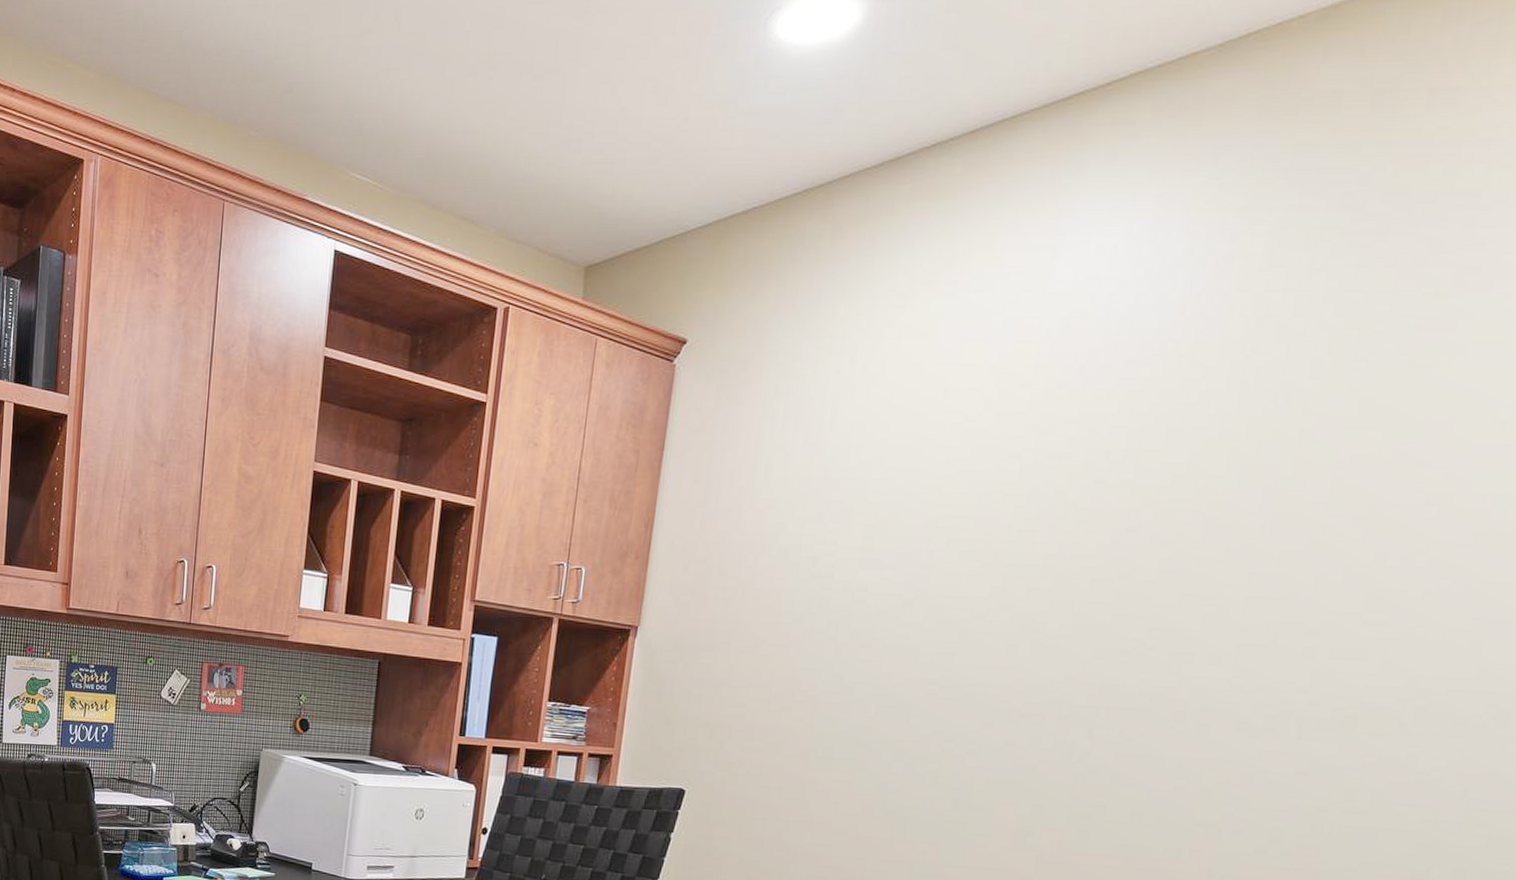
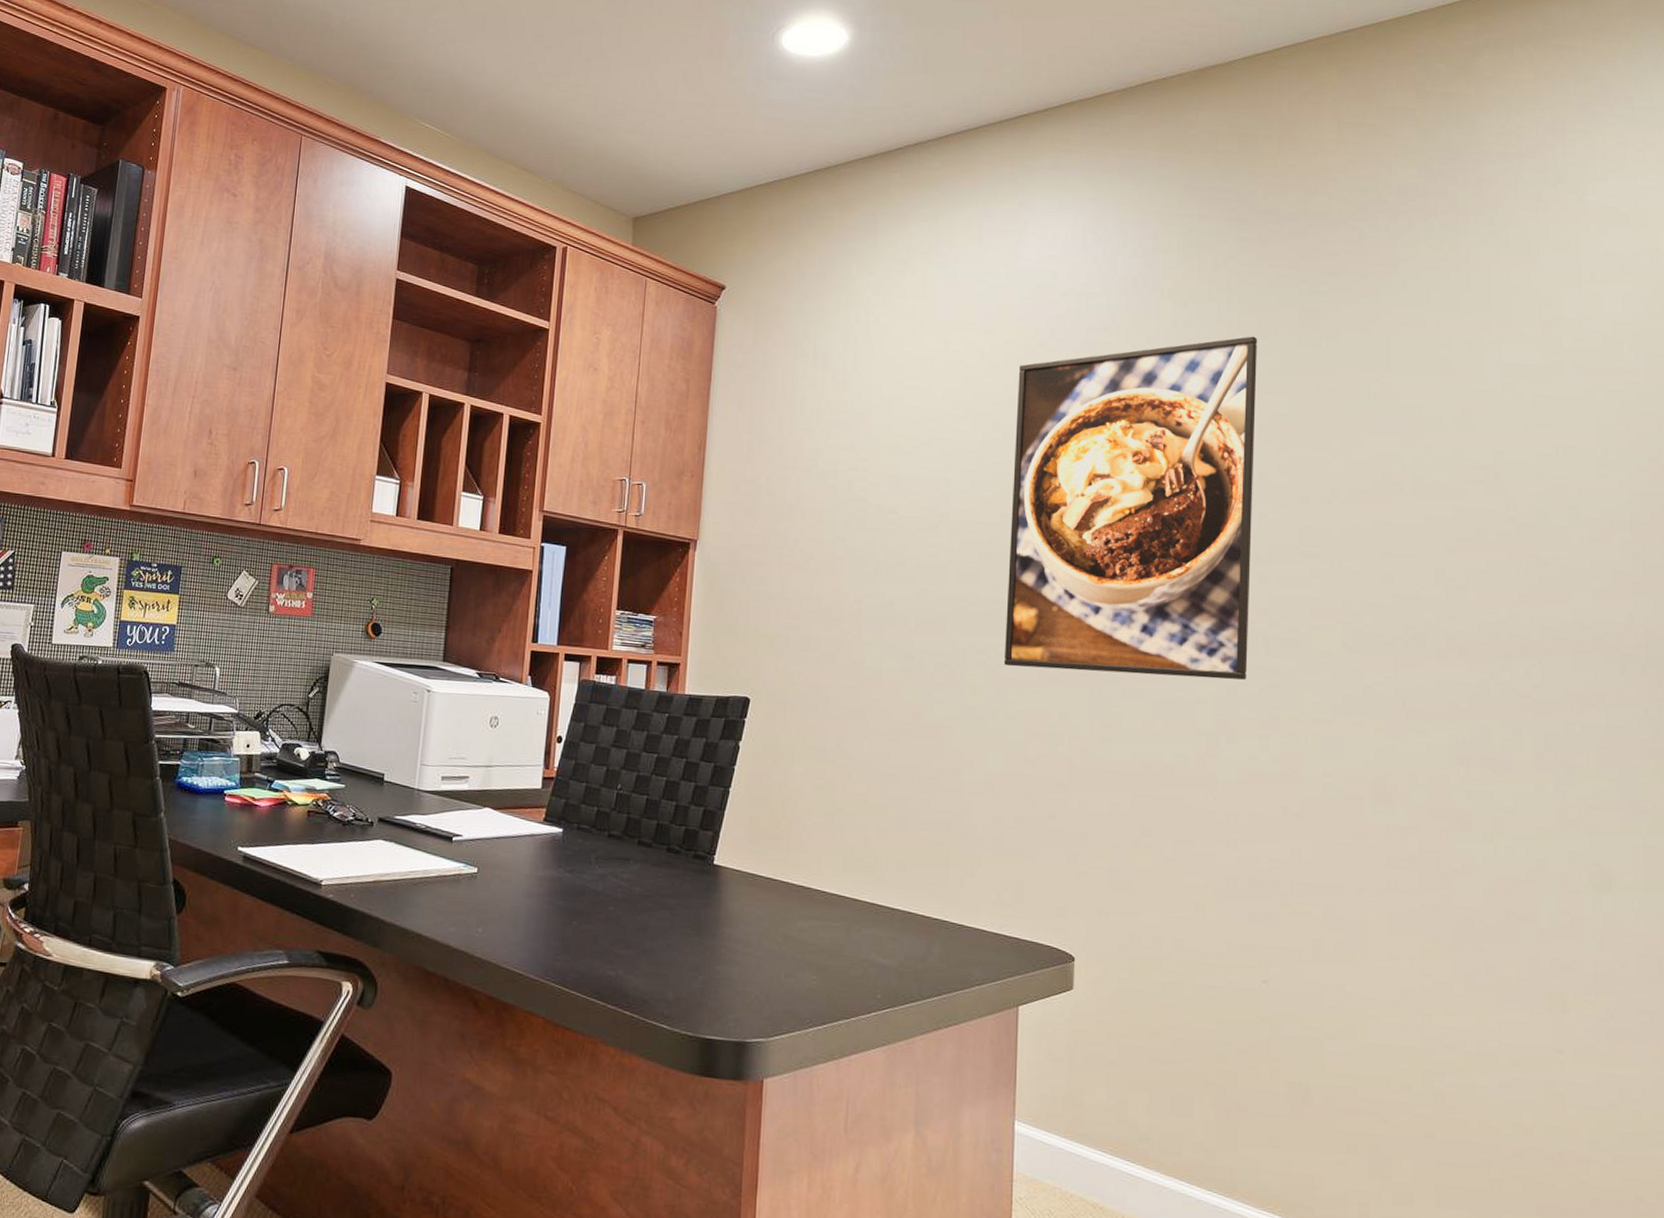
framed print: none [974,358,1353,767] -> present [1003,336,1258,680]

